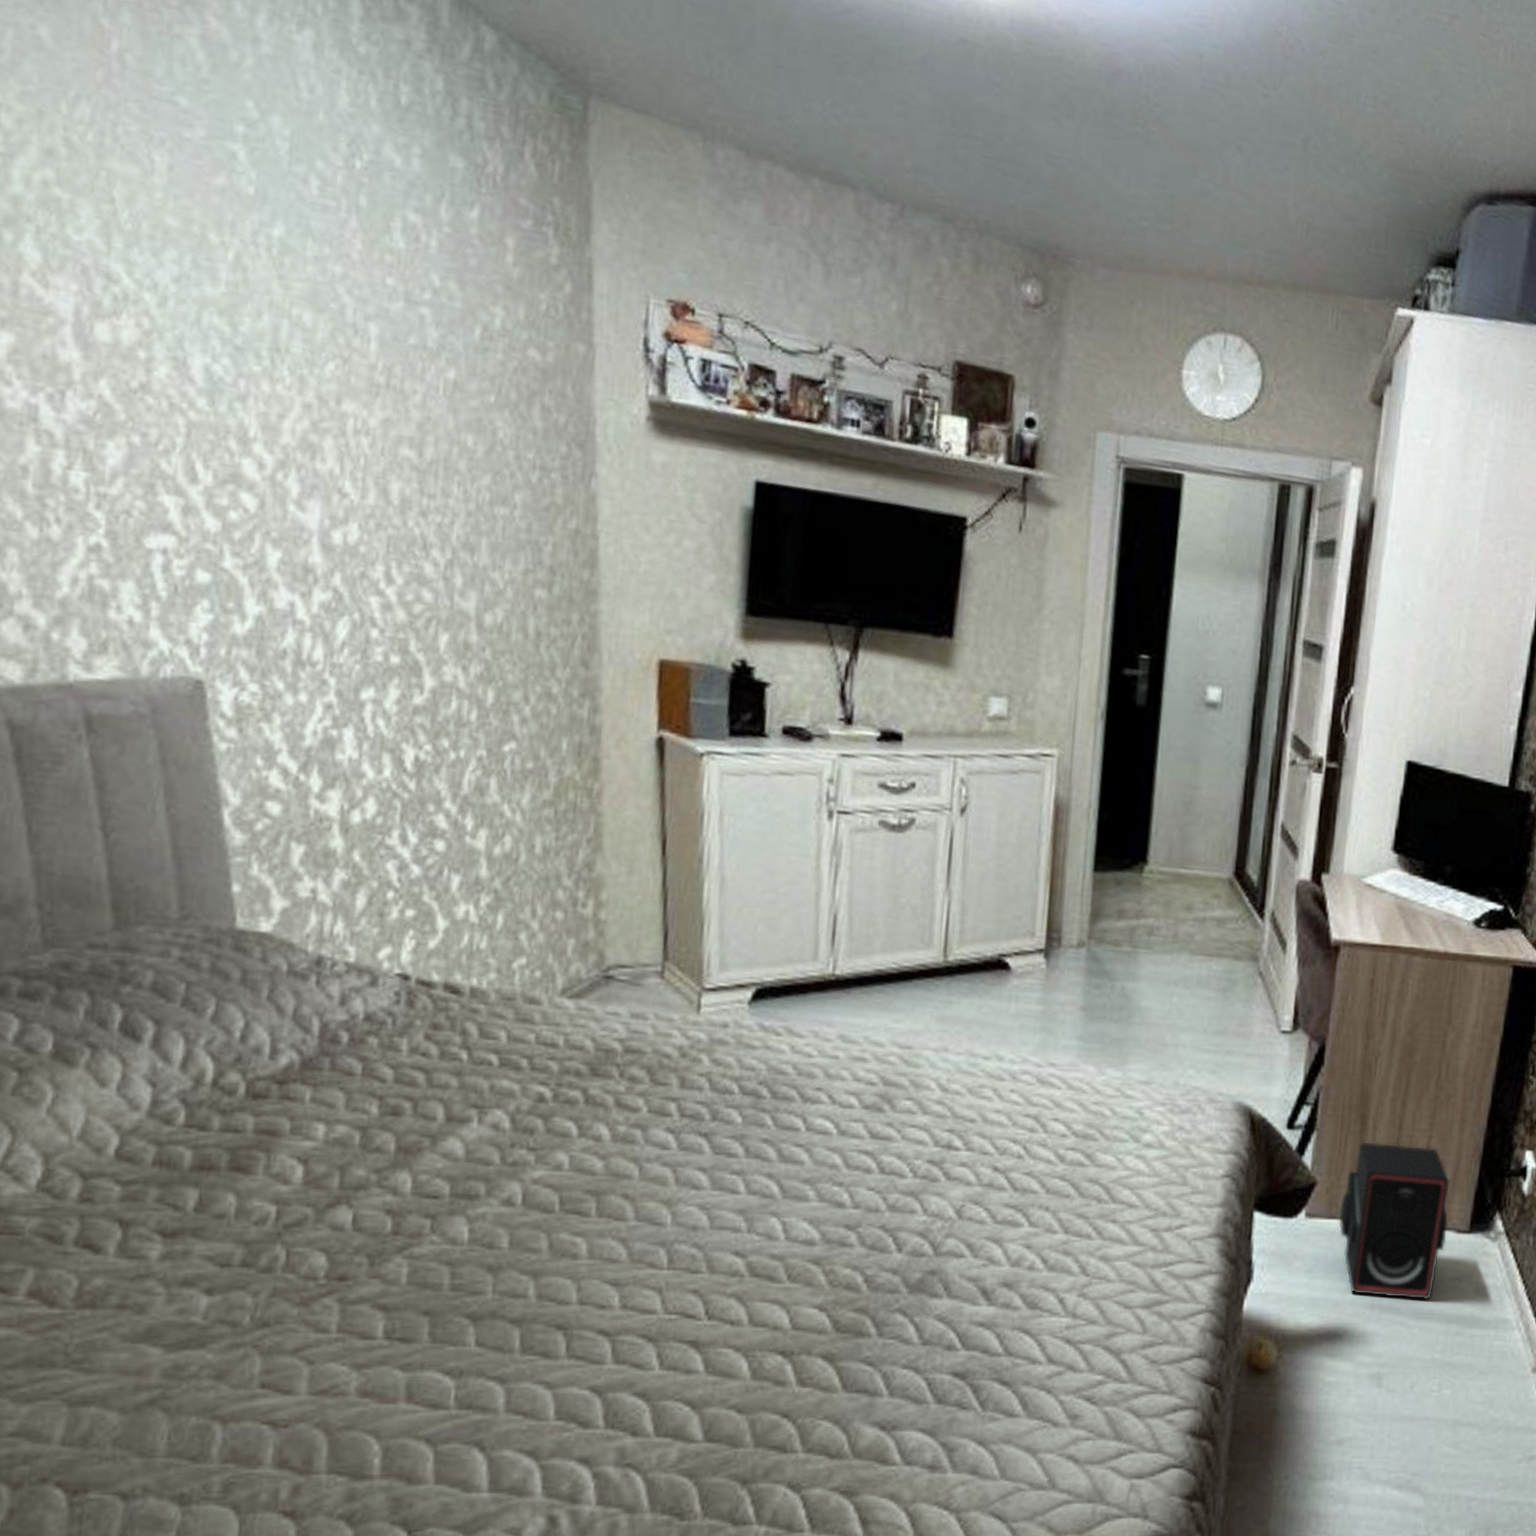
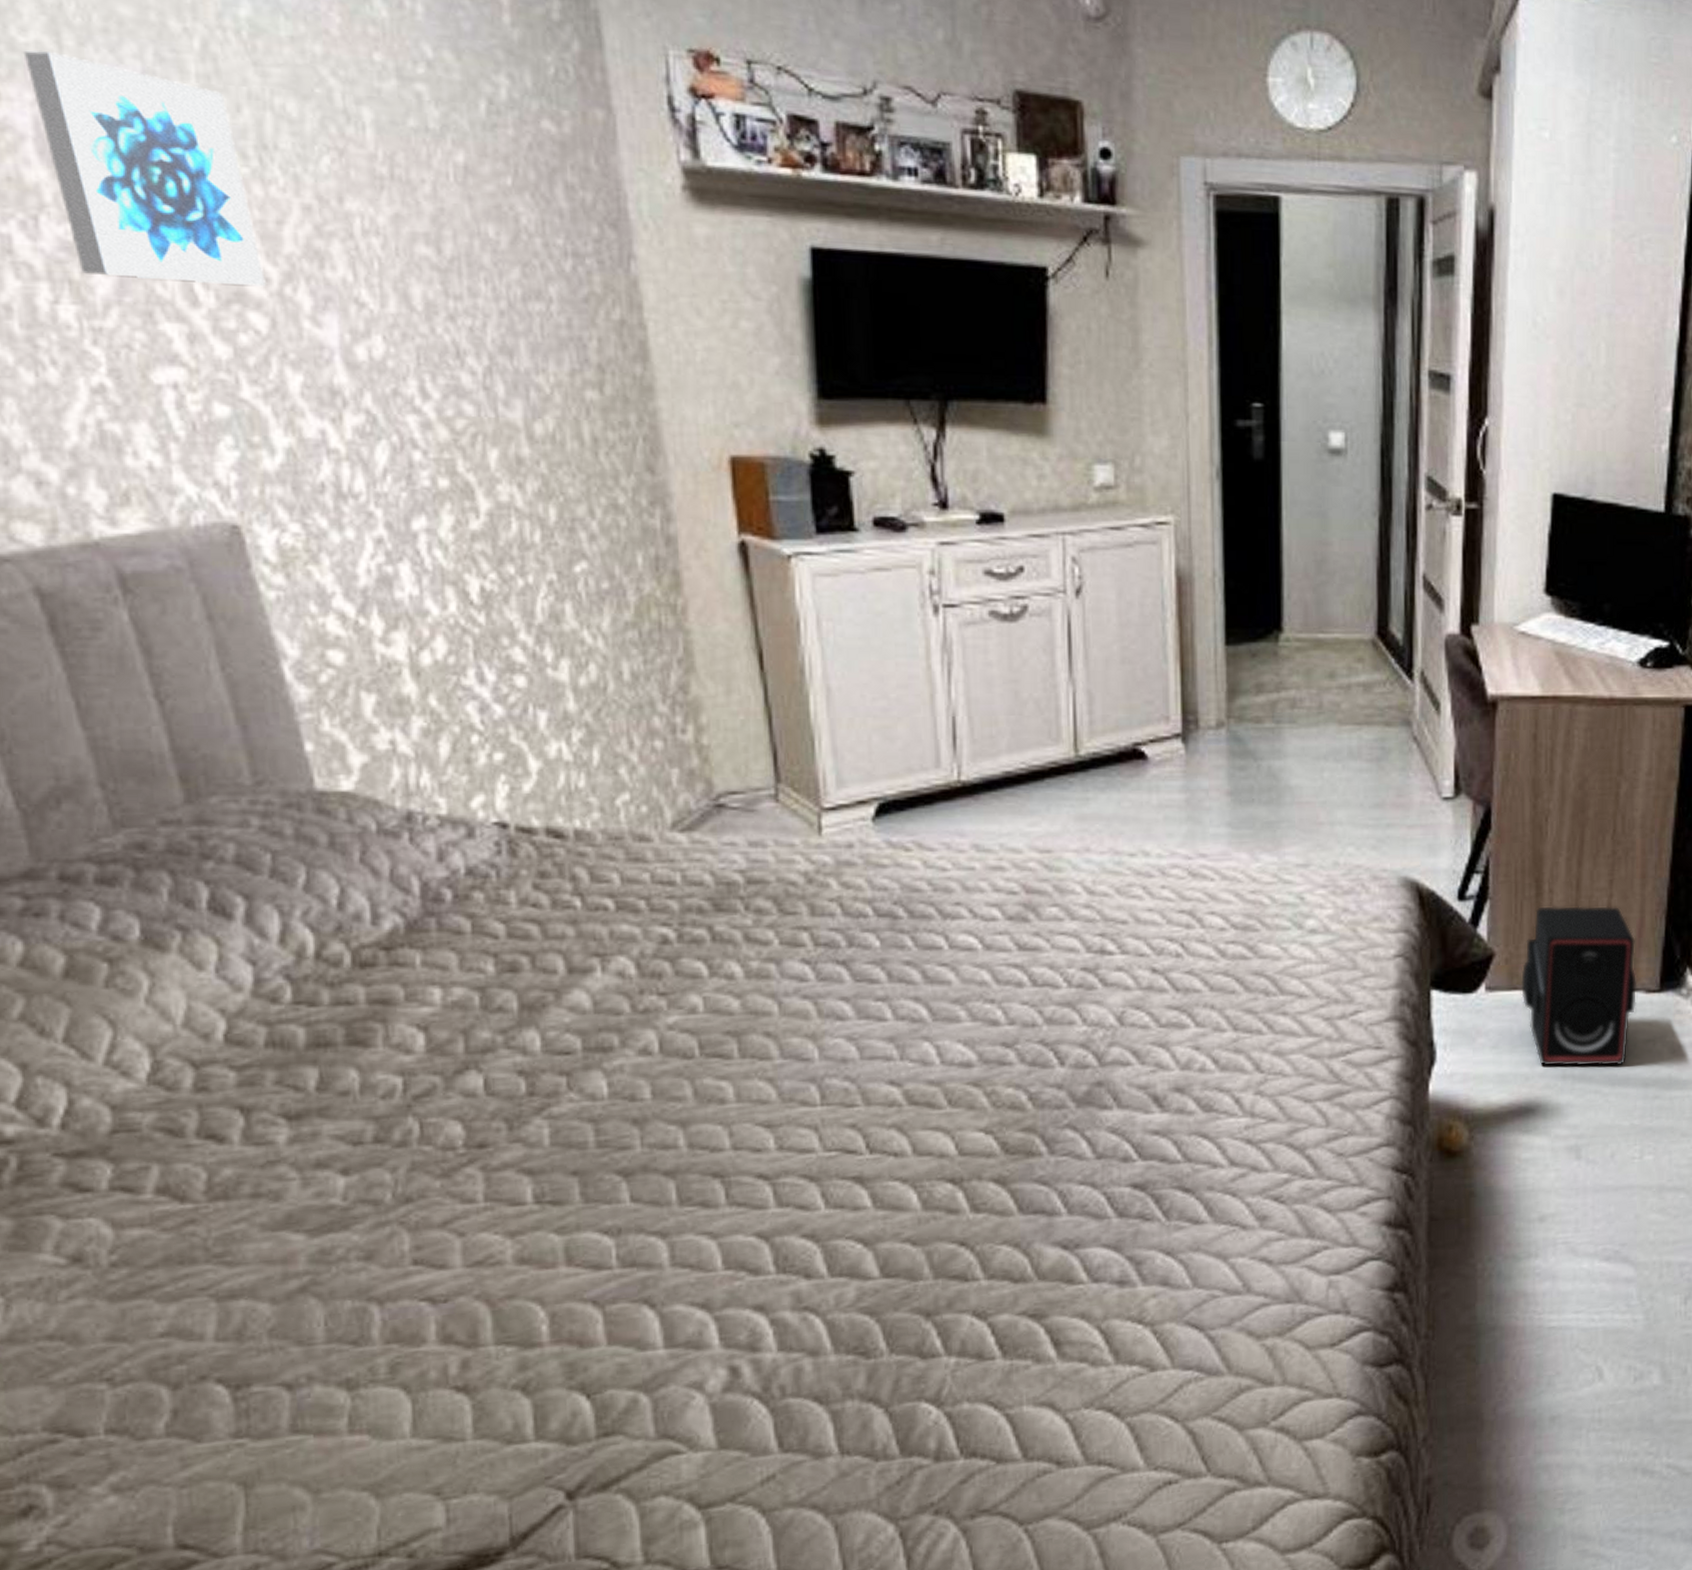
wall art: none [75,247,261,472] -> present [22,49,266,287]

